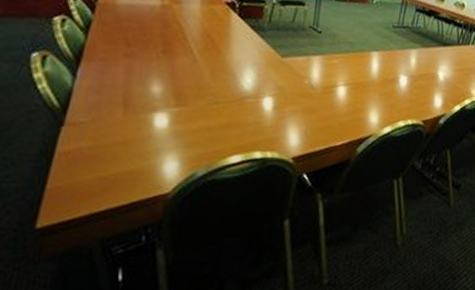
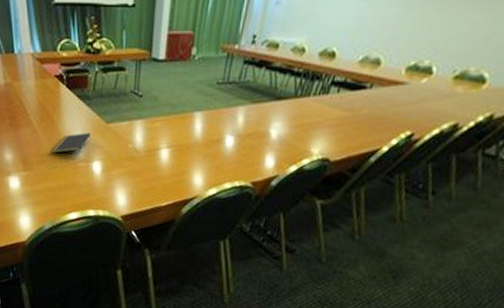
notepad: none [213,65,264,87] -> present [51,132,91,153]

